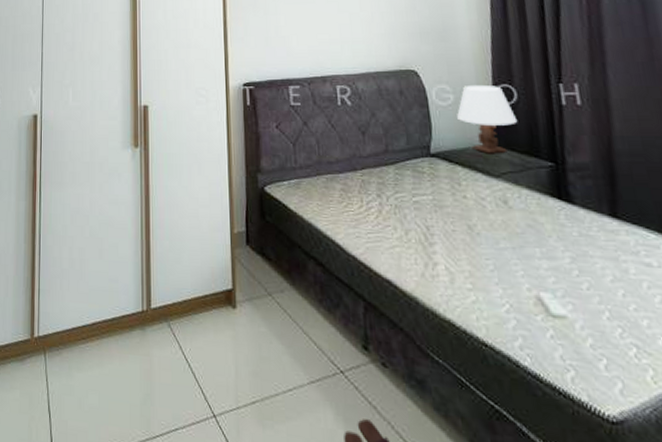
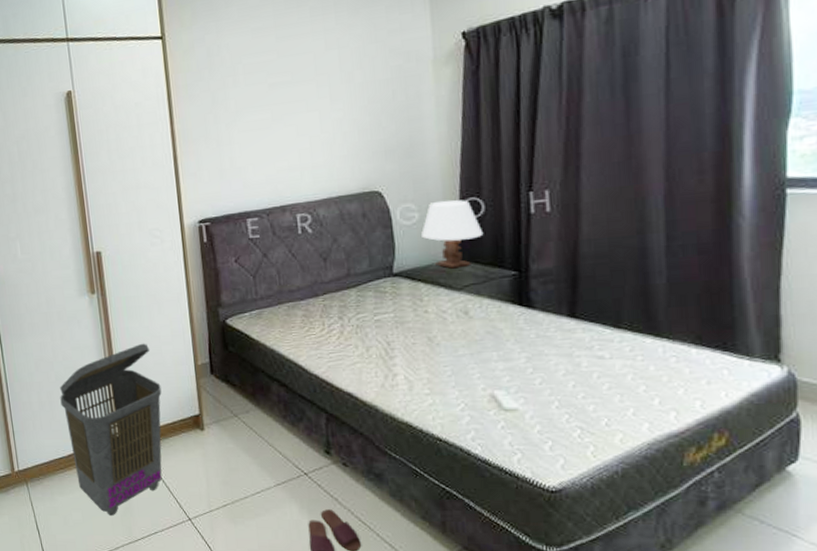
laundry basket: none [91,204,195,404] -> present [60,343,162,517]

